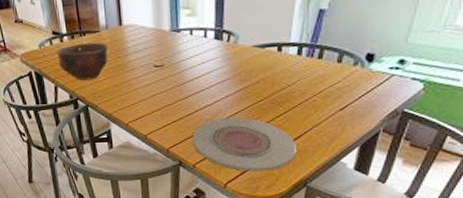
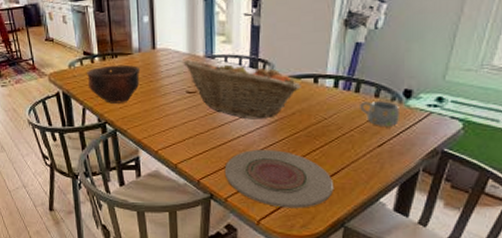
fruit basket: none [149,32,265,90] -> present [183,59,301,120]
mug: none [323,65,361,91] -> present [360,101,399,126]

